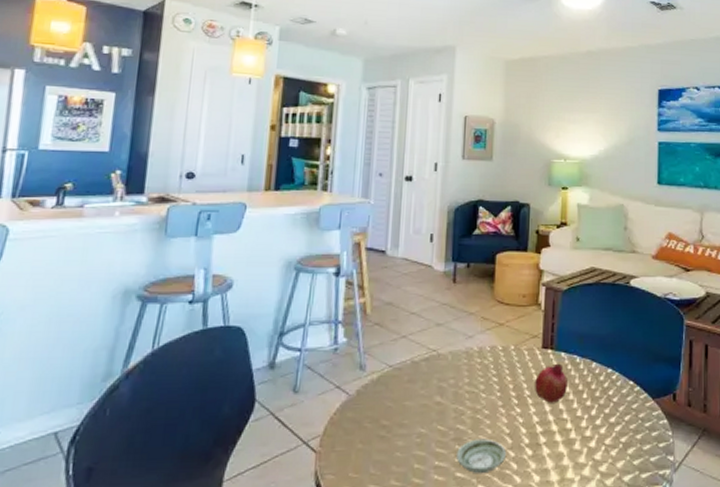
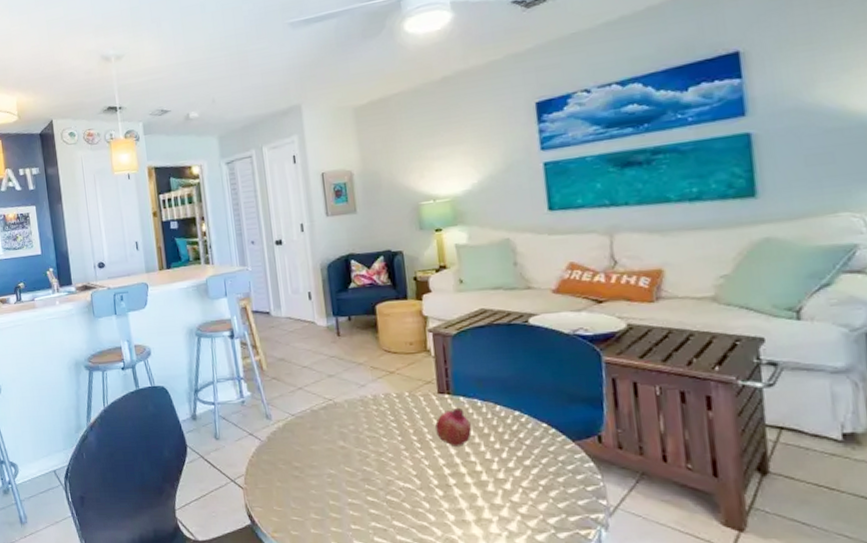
saucer: present [457,438,507,474] -> none [367,479,417,512]

